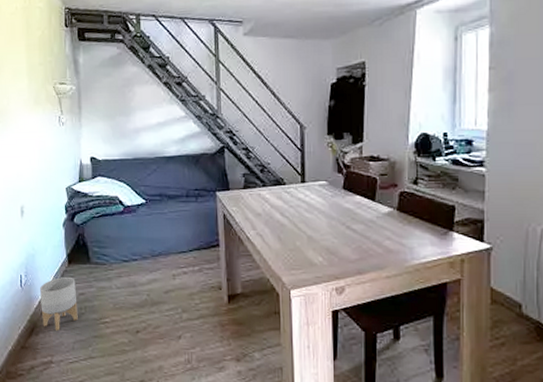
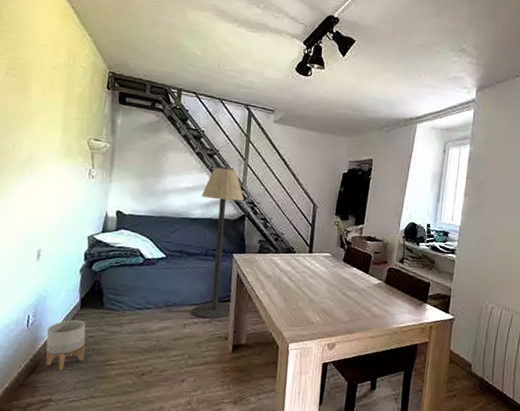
floor lamp: none [174,95,222,267] -> present [193,167,244,319]

